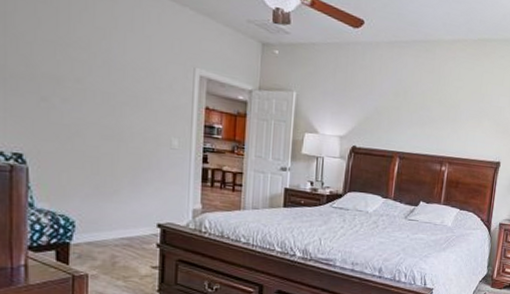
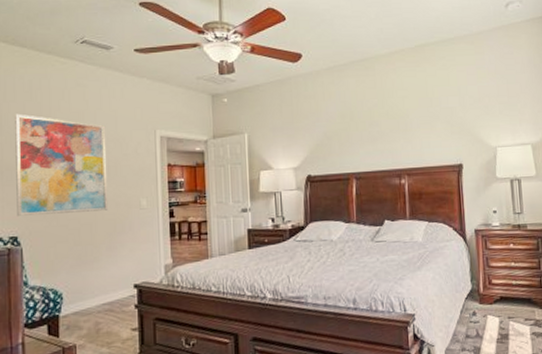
wall art: none [23,14,137,144] -> present [15,113,109,216]

